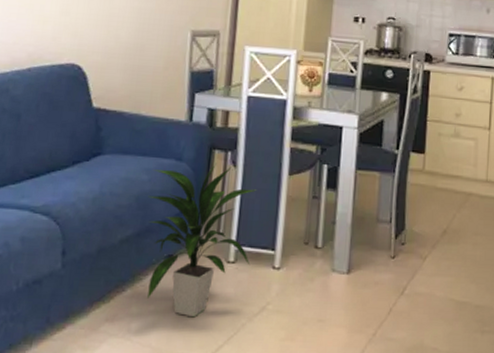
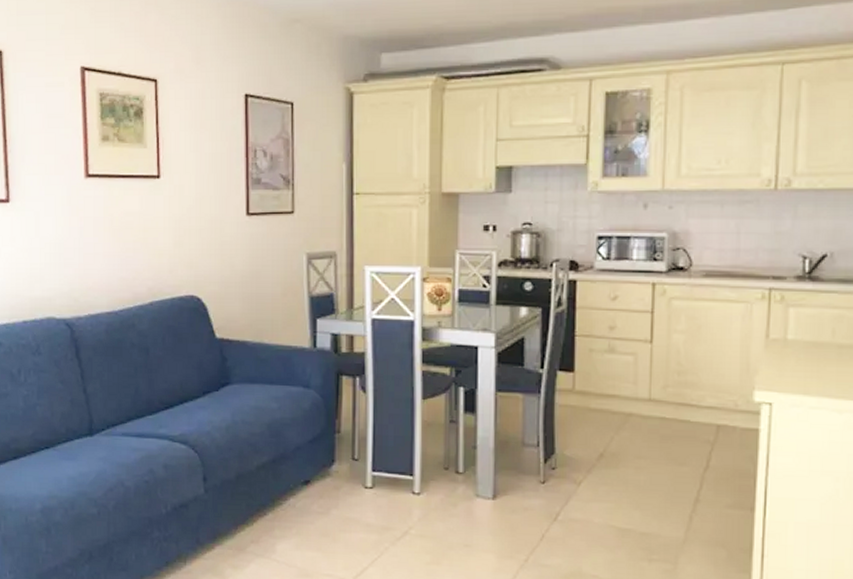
indoor plant: present [147,163,257,318] -> none [279,389,390,541]

